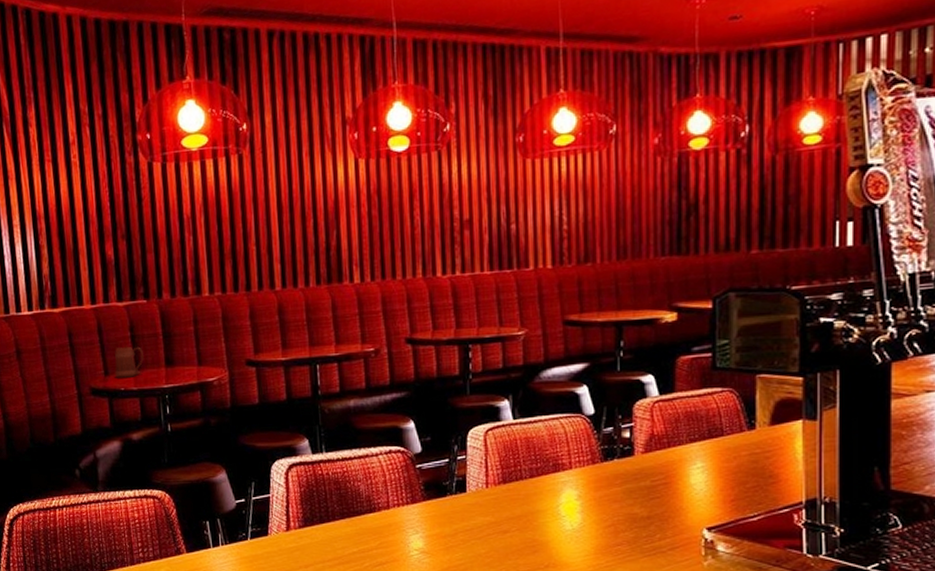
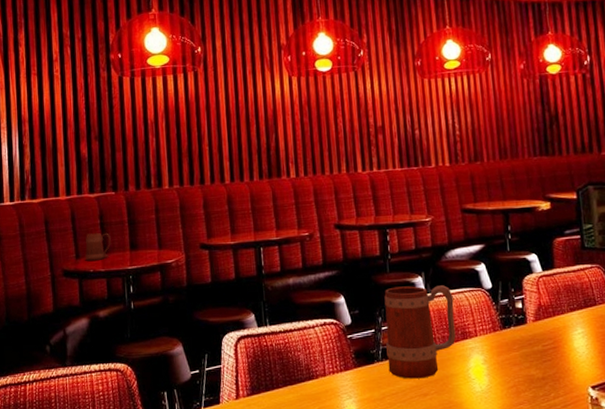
beer mug: none [462,410,546,514] -> present [384,285,456,379]

